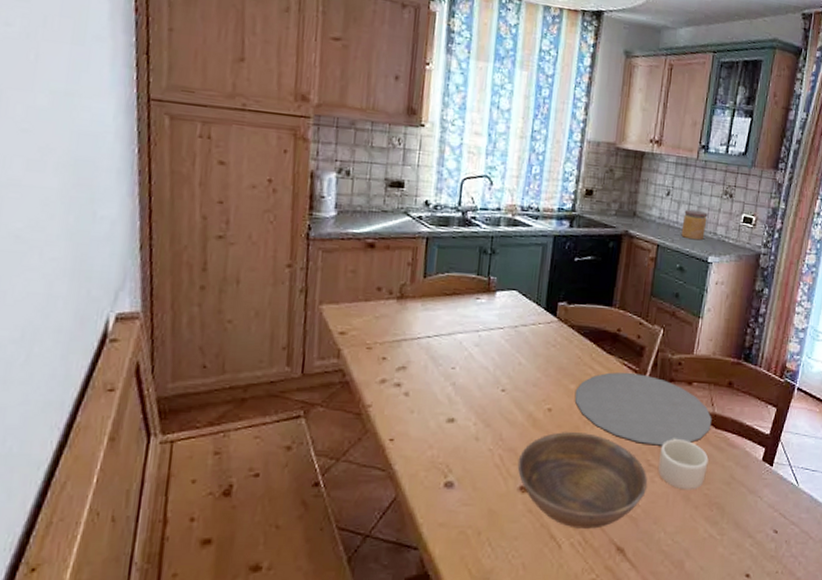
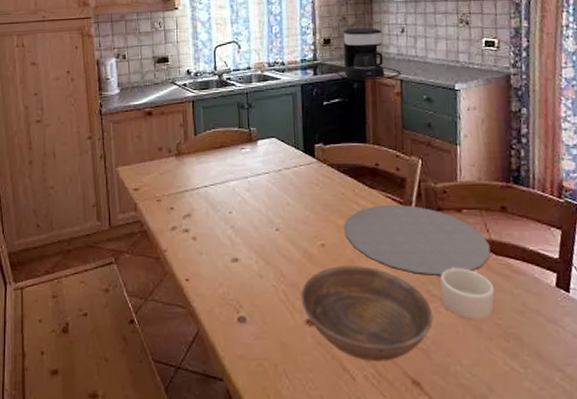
coffee maker: none [585,181,660,242] -> present [328,27,402,80]
jar: present [681,209,708,241] -> none [422,41,447,71]

